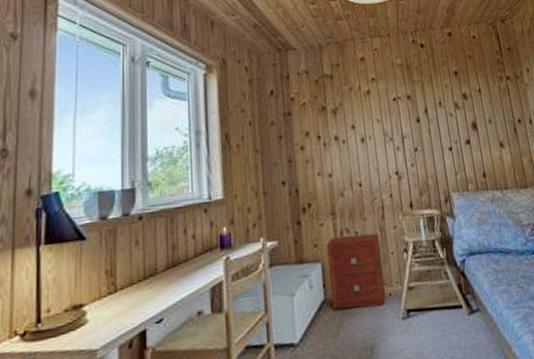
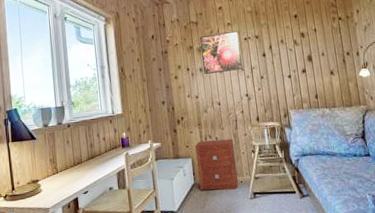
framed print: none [335,87,392,145] -> present [199,30,244,75]

